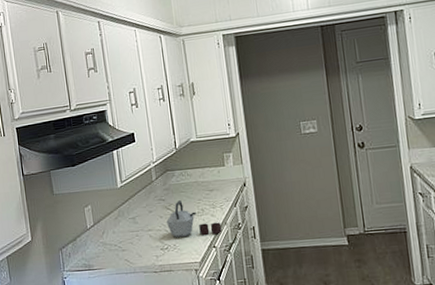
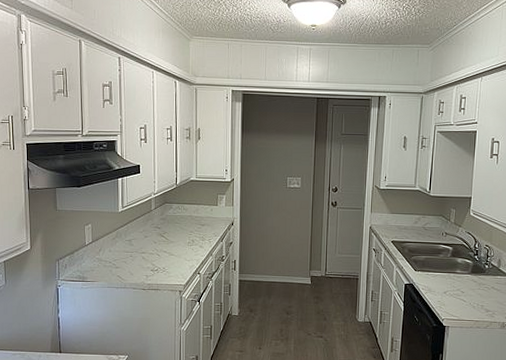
kettle: present [166,200,222,238] -> none [159,230,207,263]

